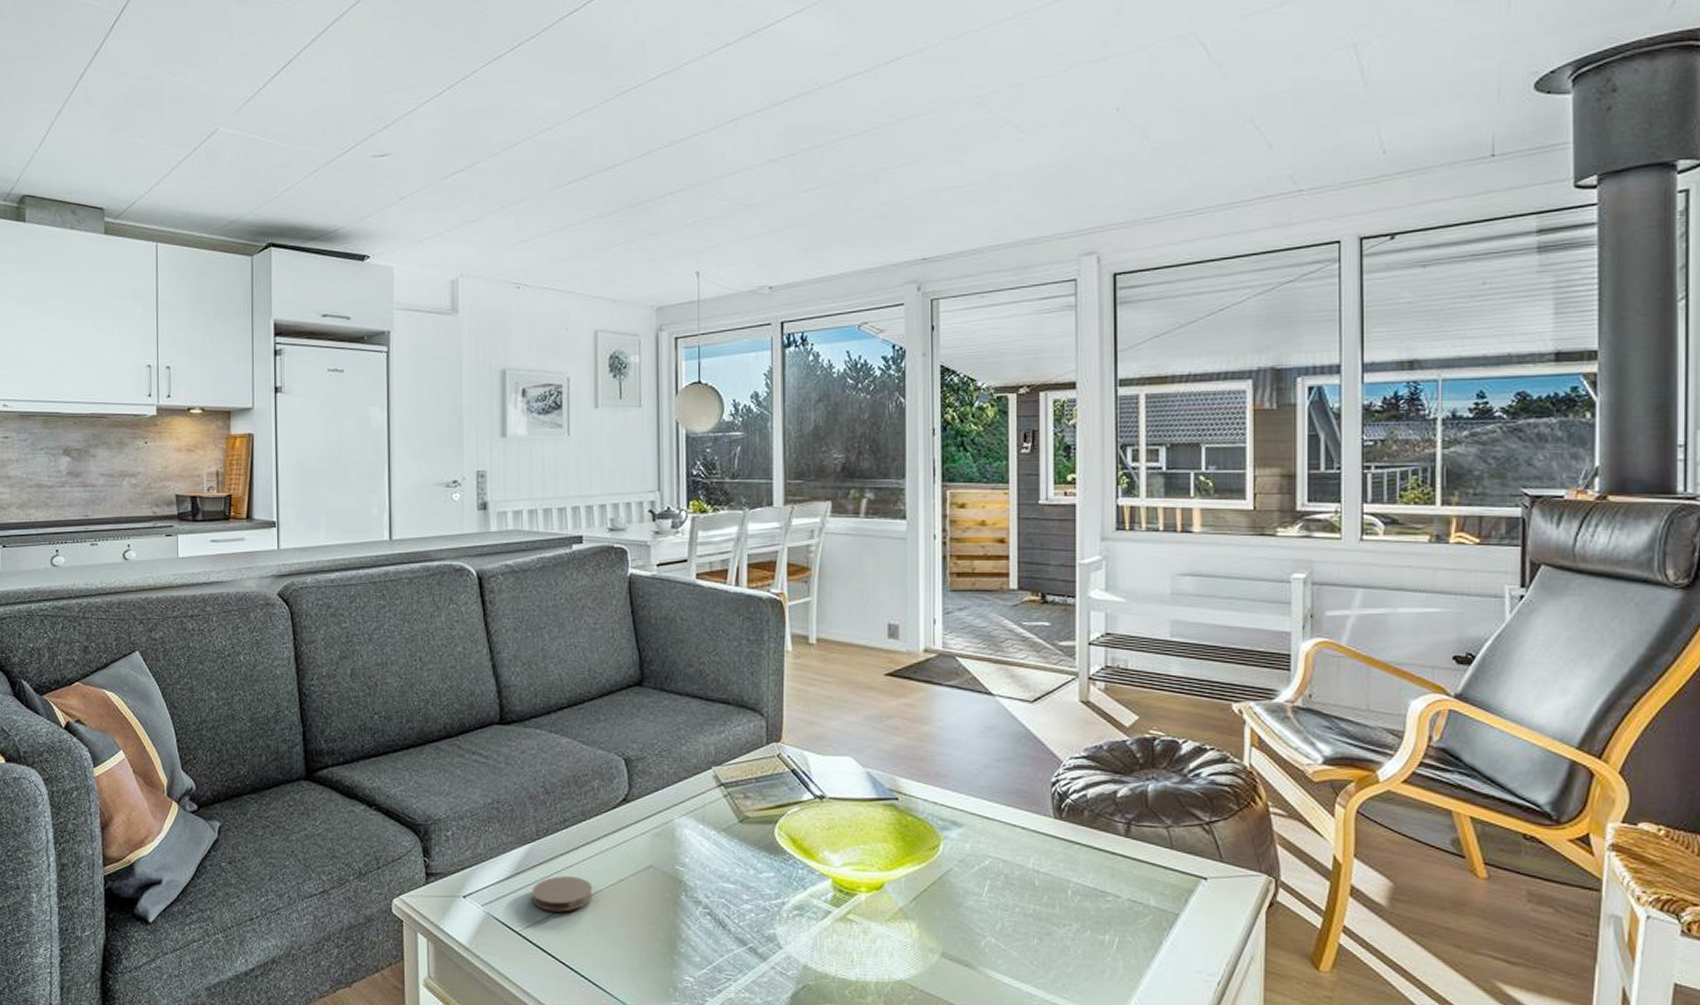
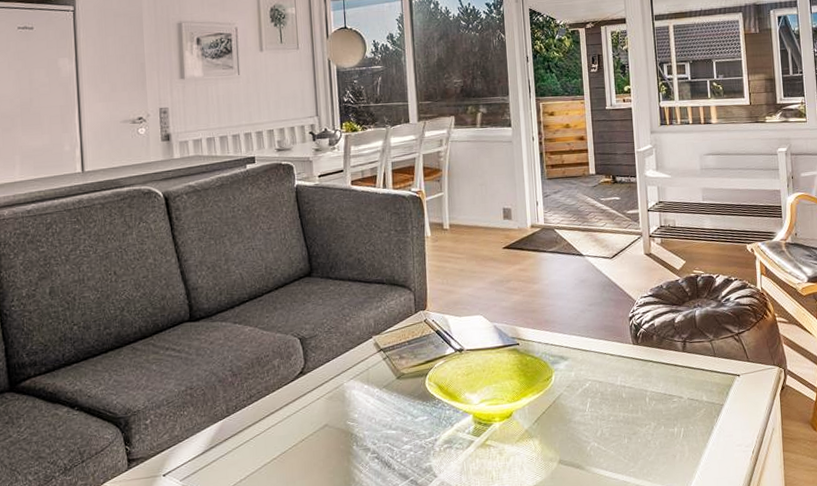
coaster: present [532,876,593,912] -> none [225,443,279,477]

